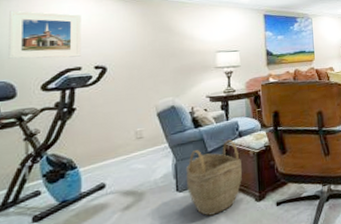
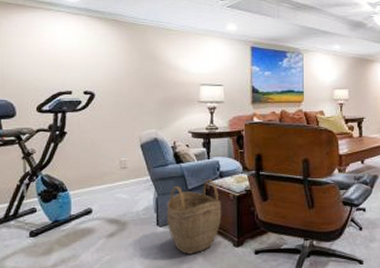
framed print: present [8,10,81,59] -> none [9,30,72,81]

